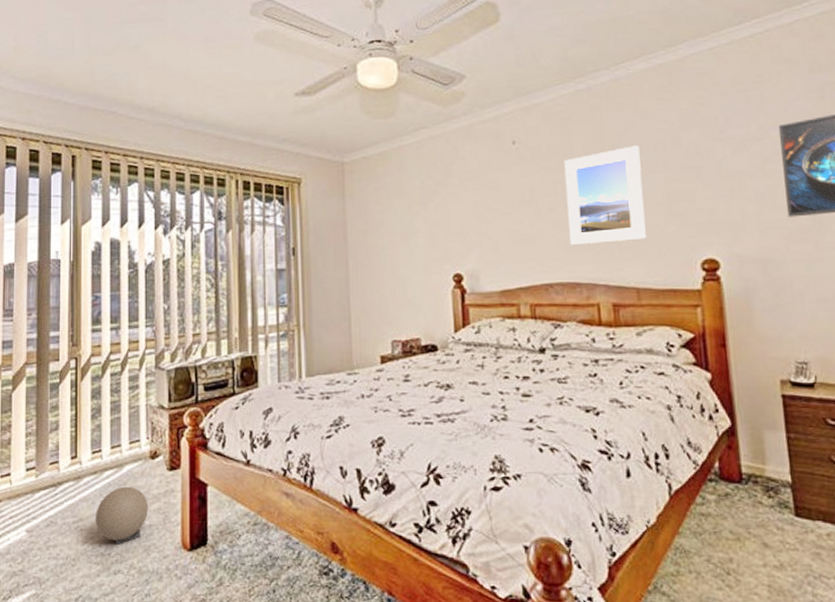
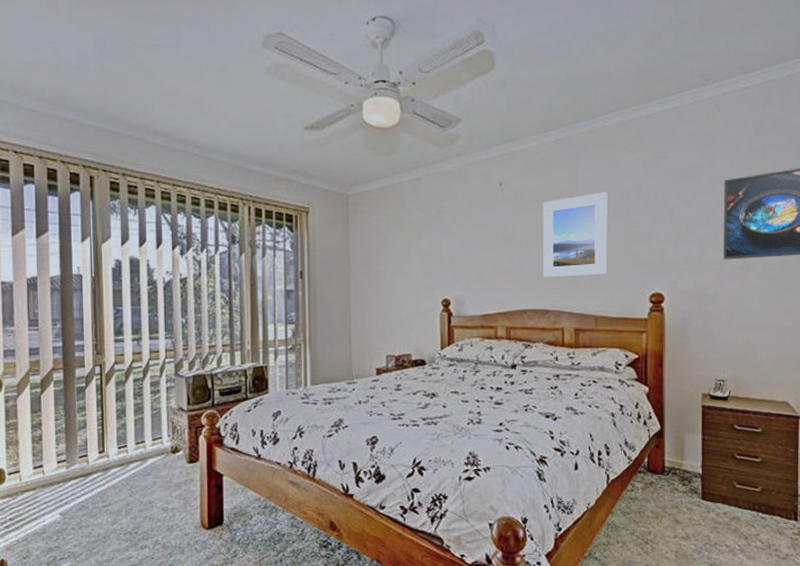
ball: present [96,486,148,545] -> none [123,476,170,525]

